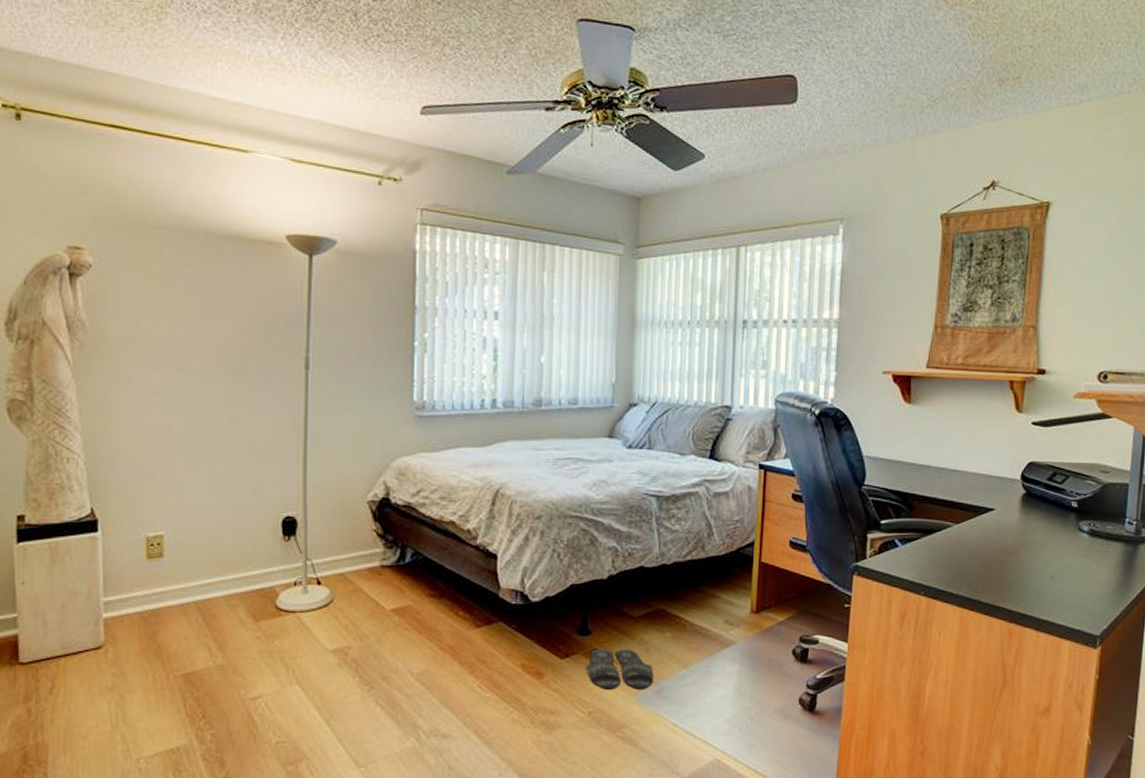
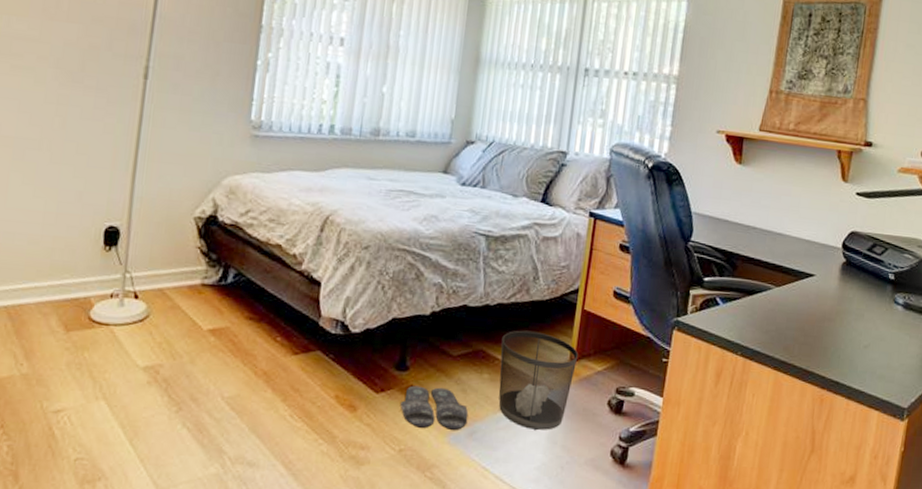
waste bin: none [681,587,759,683] -> present [499,330,579,430]

